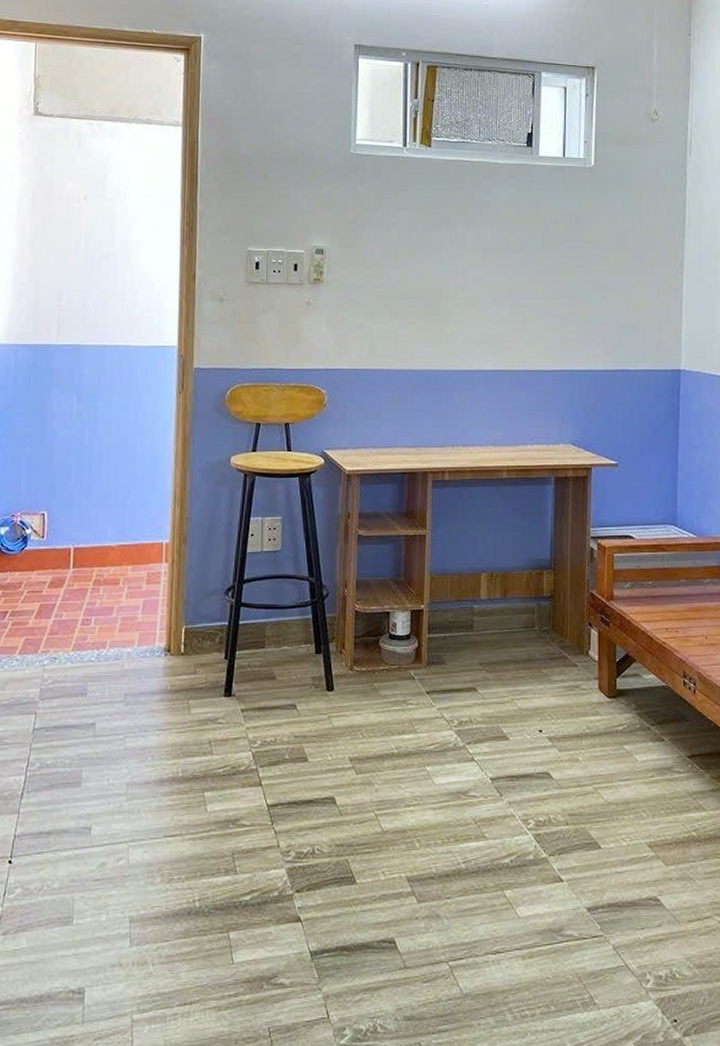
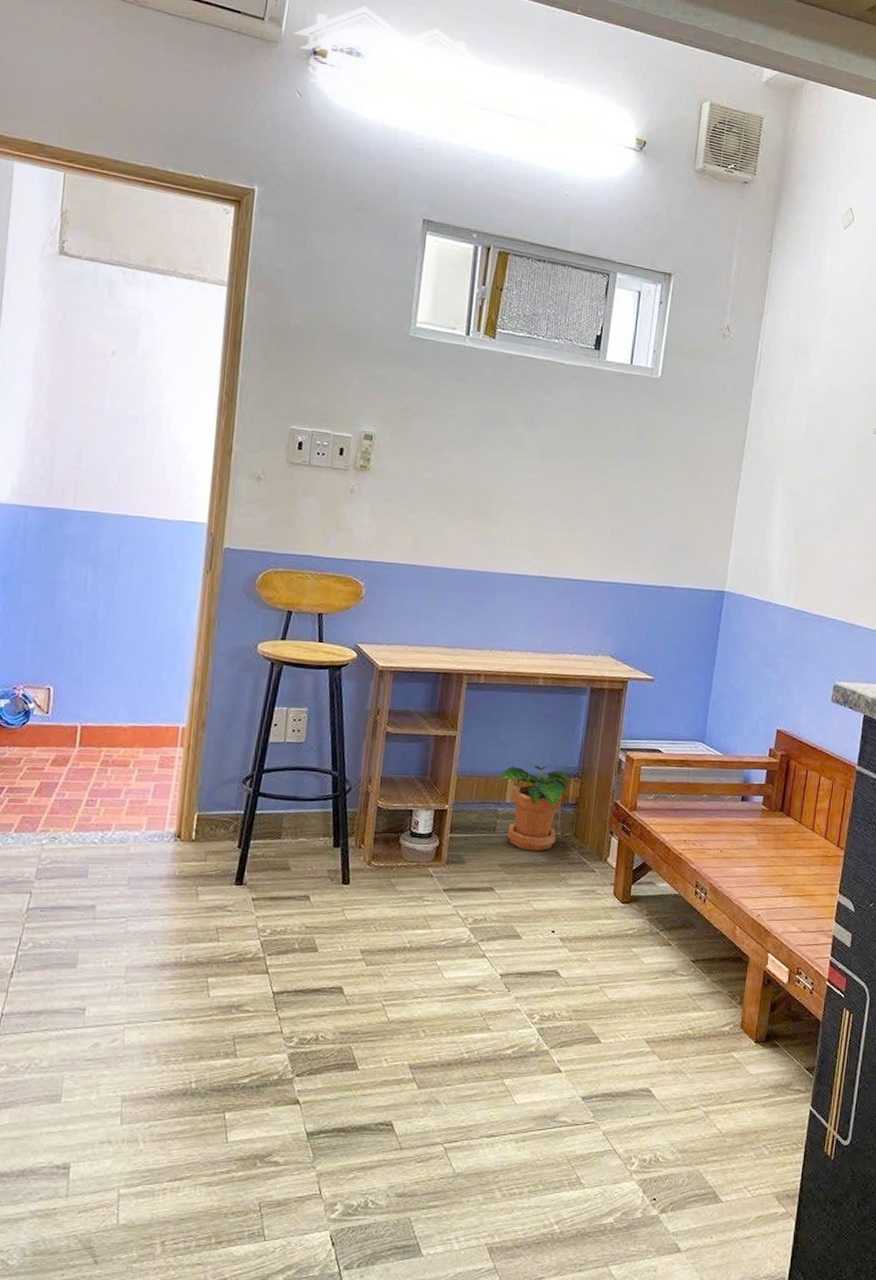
potted plant: none [469,558,542,648] -> present [497,764,569,851]

